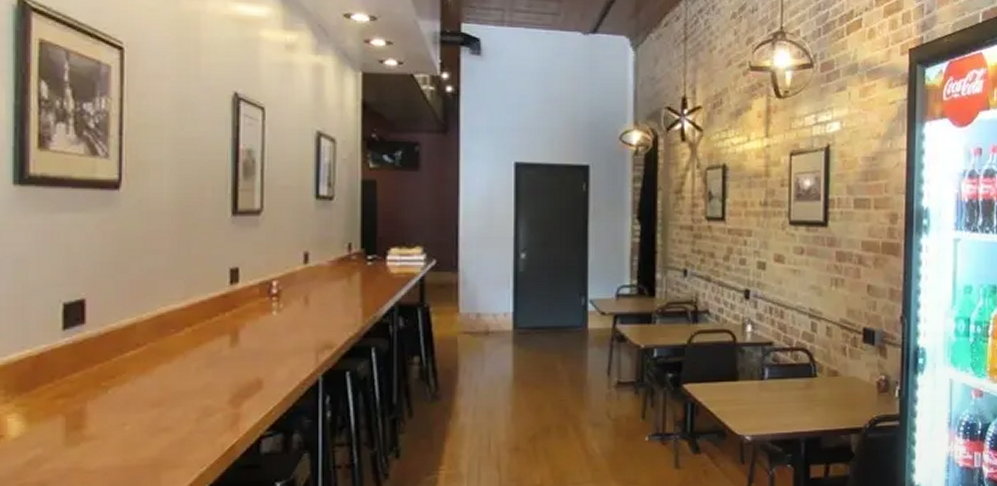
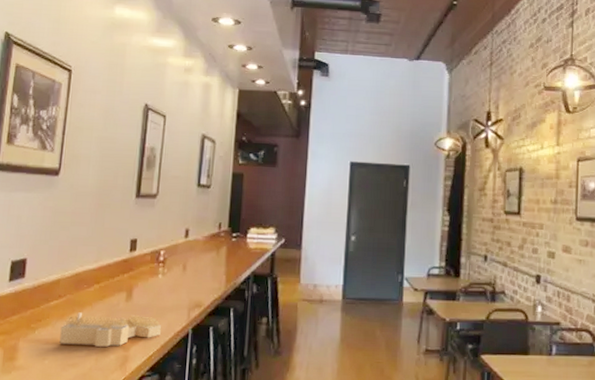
house frame: none [143,363,283,405] -> present [59,312,162,347]

